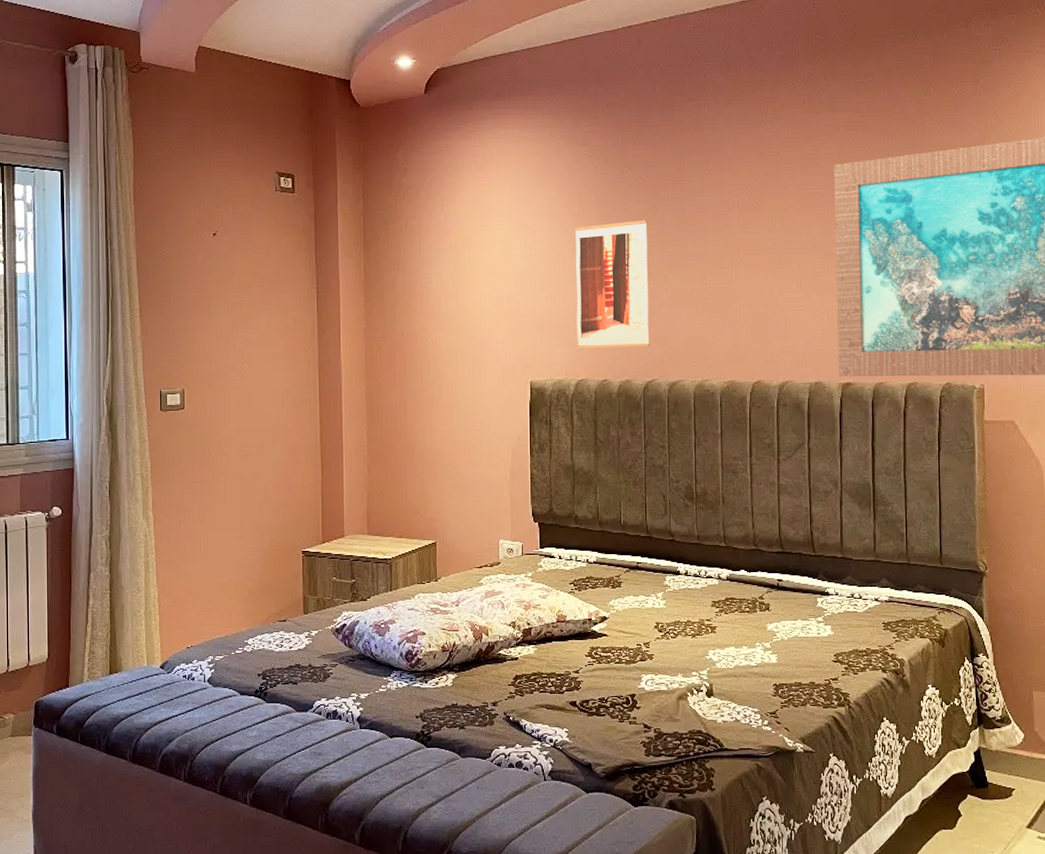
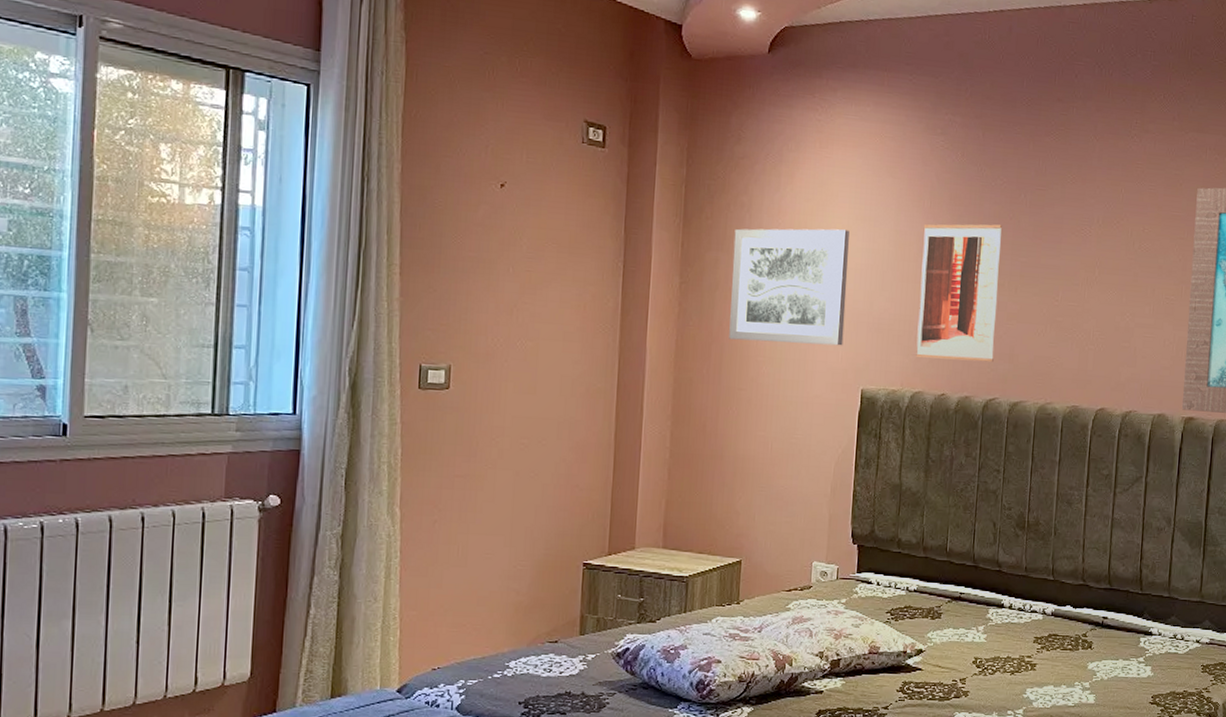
wall art: none [408,240,511,347] -> present [729,228,849,346]

